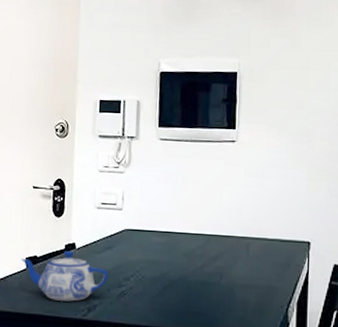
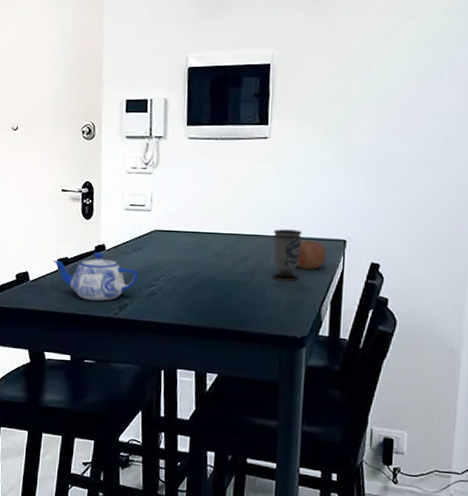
cup: none [241,230,269,283] -> present [272,229,303,282]
apple: none [264,240,292,271] -> present [297,238,327,270]

